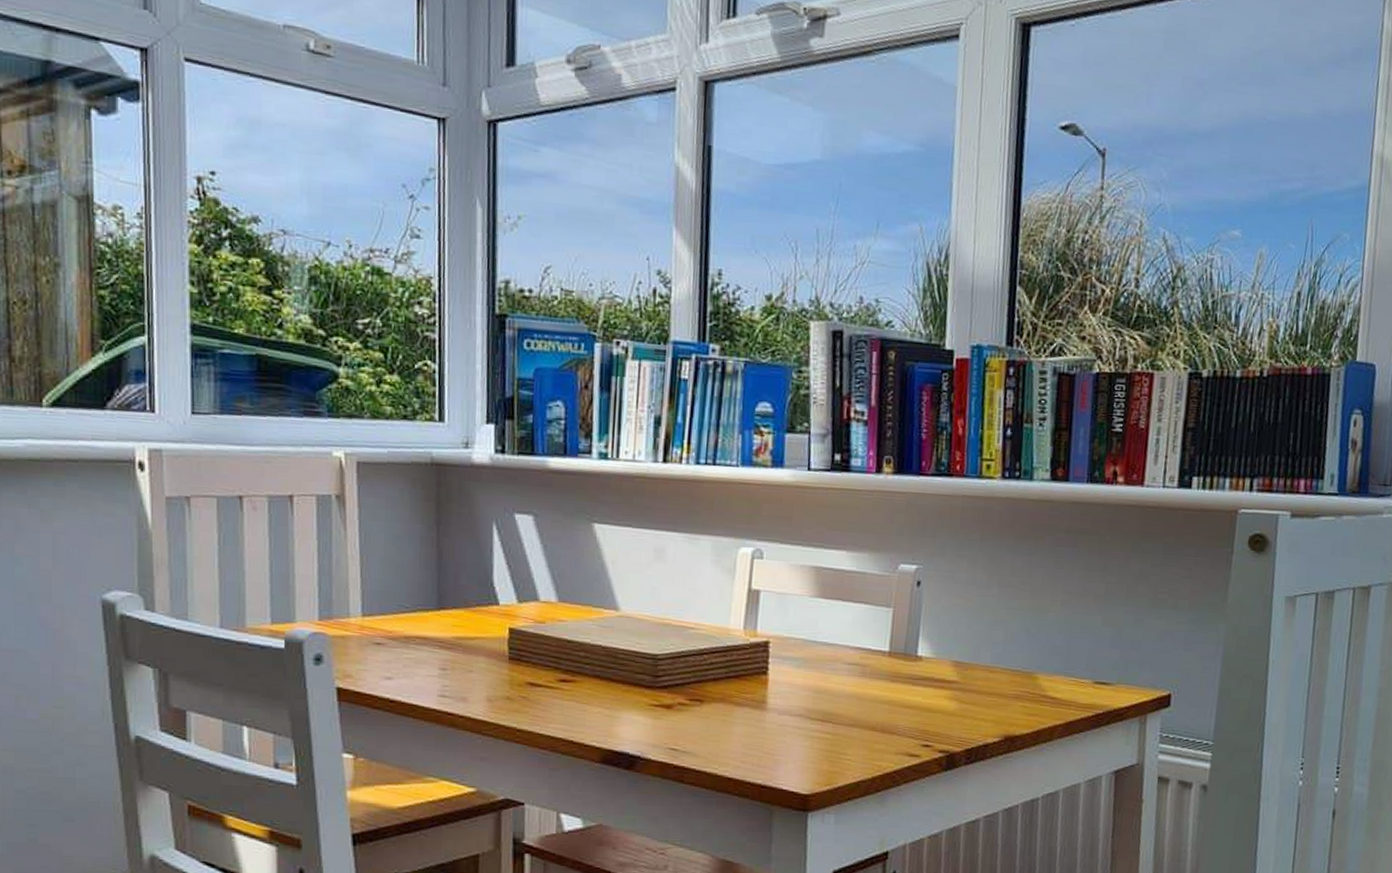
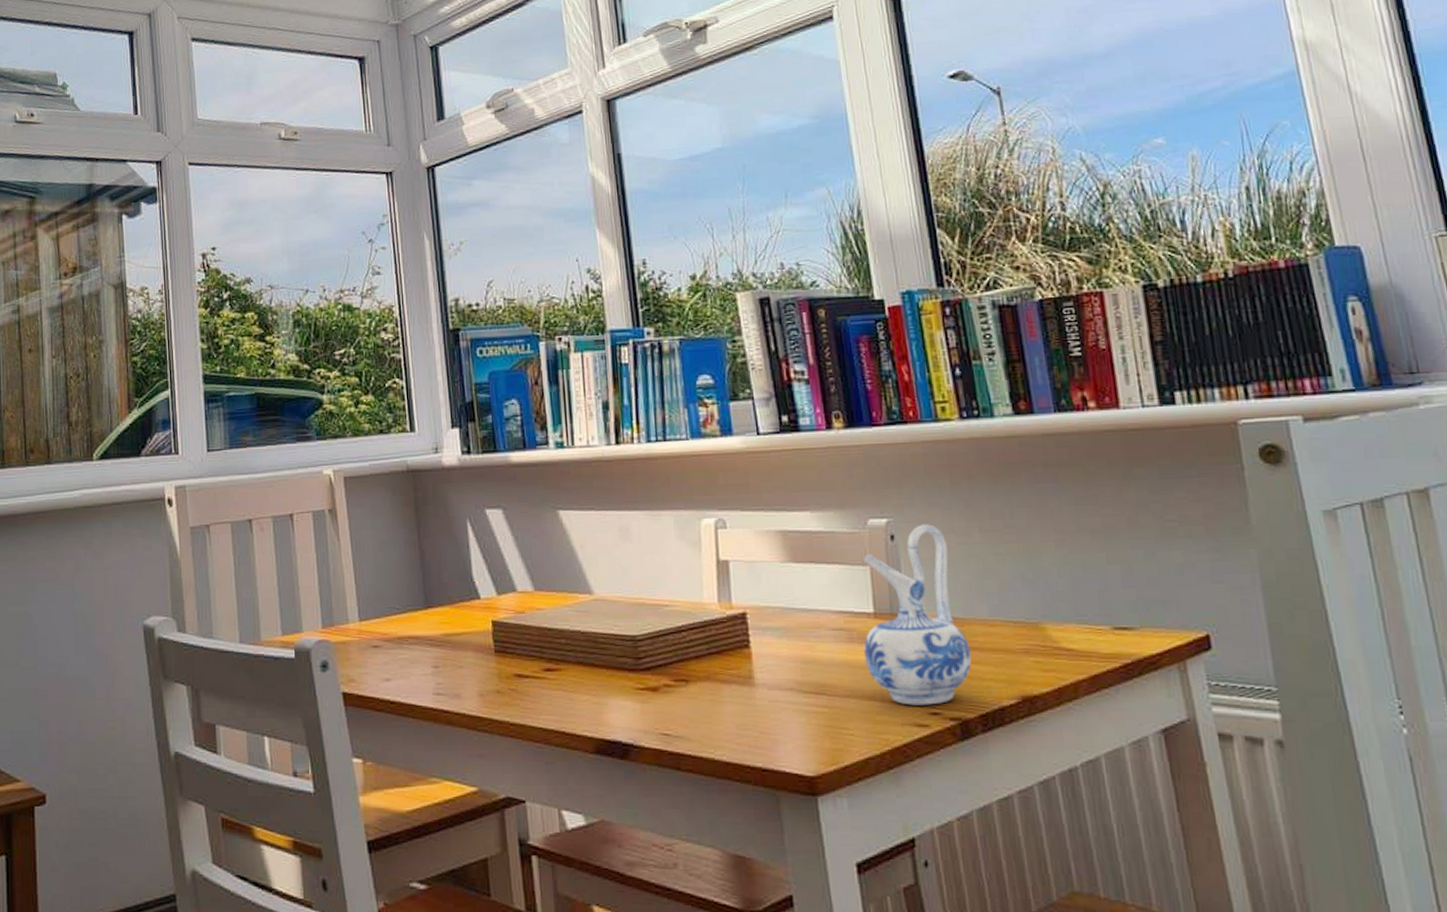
ceramic pitcher: none [873,574,970,738] -> present [864,524,972,706]

